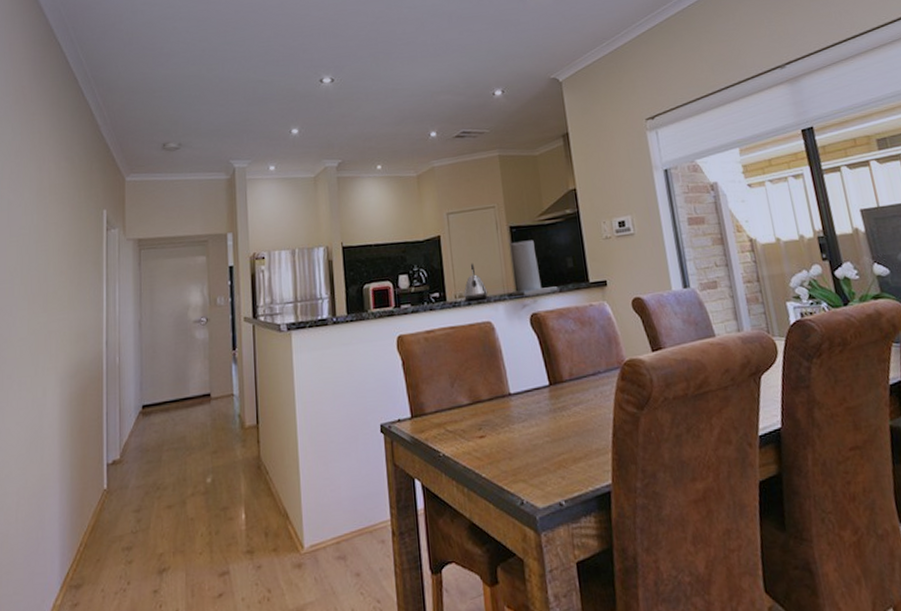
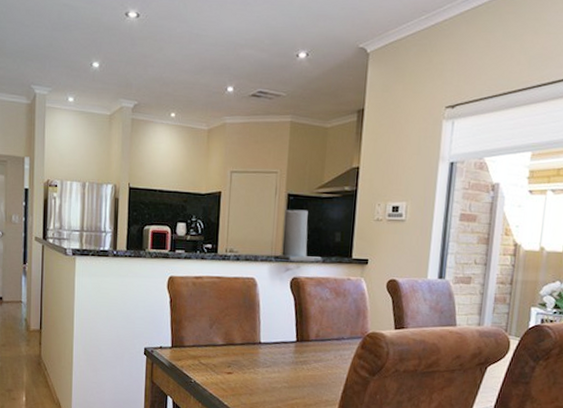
kettle: present [464,263,488,303] -> none [234,222,257,259]

